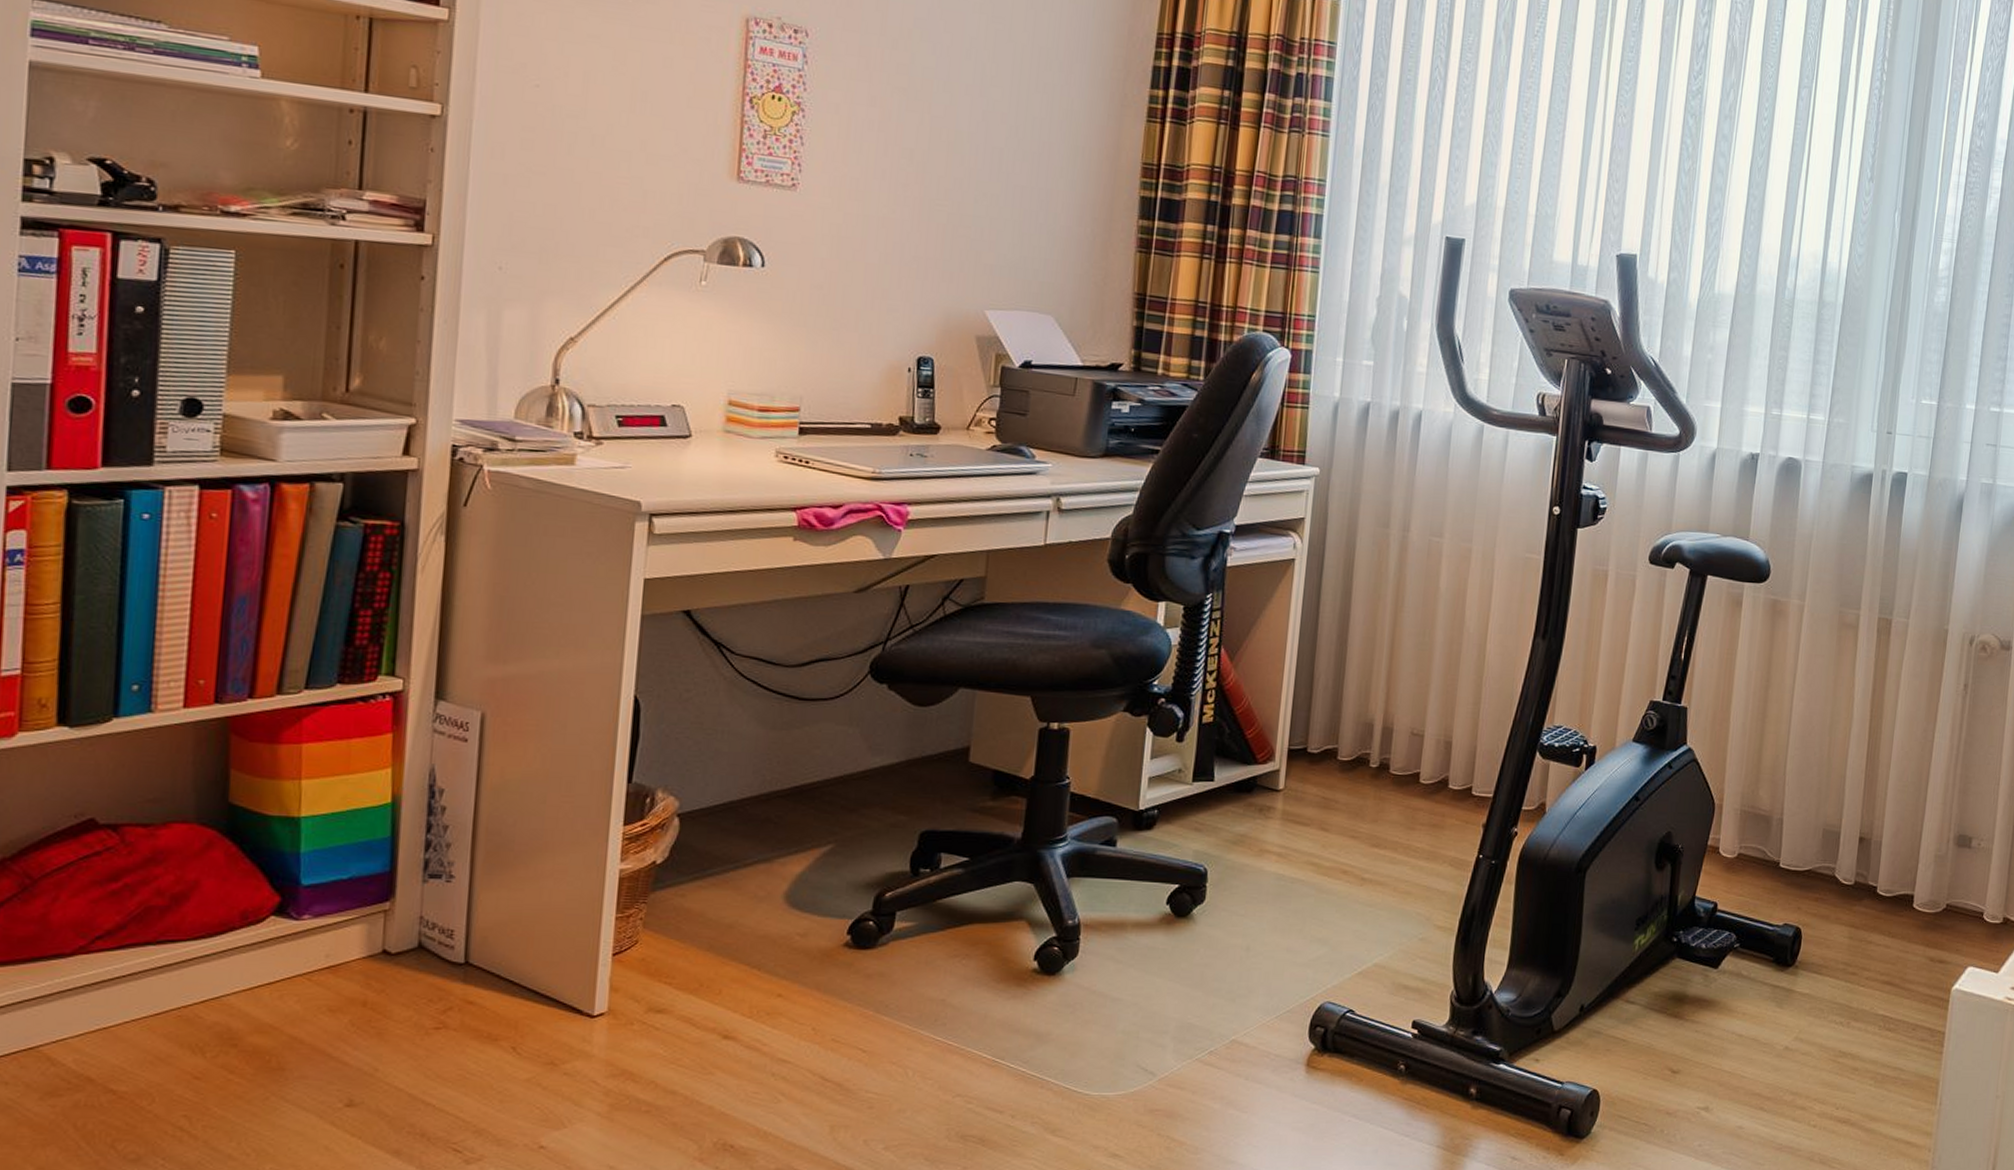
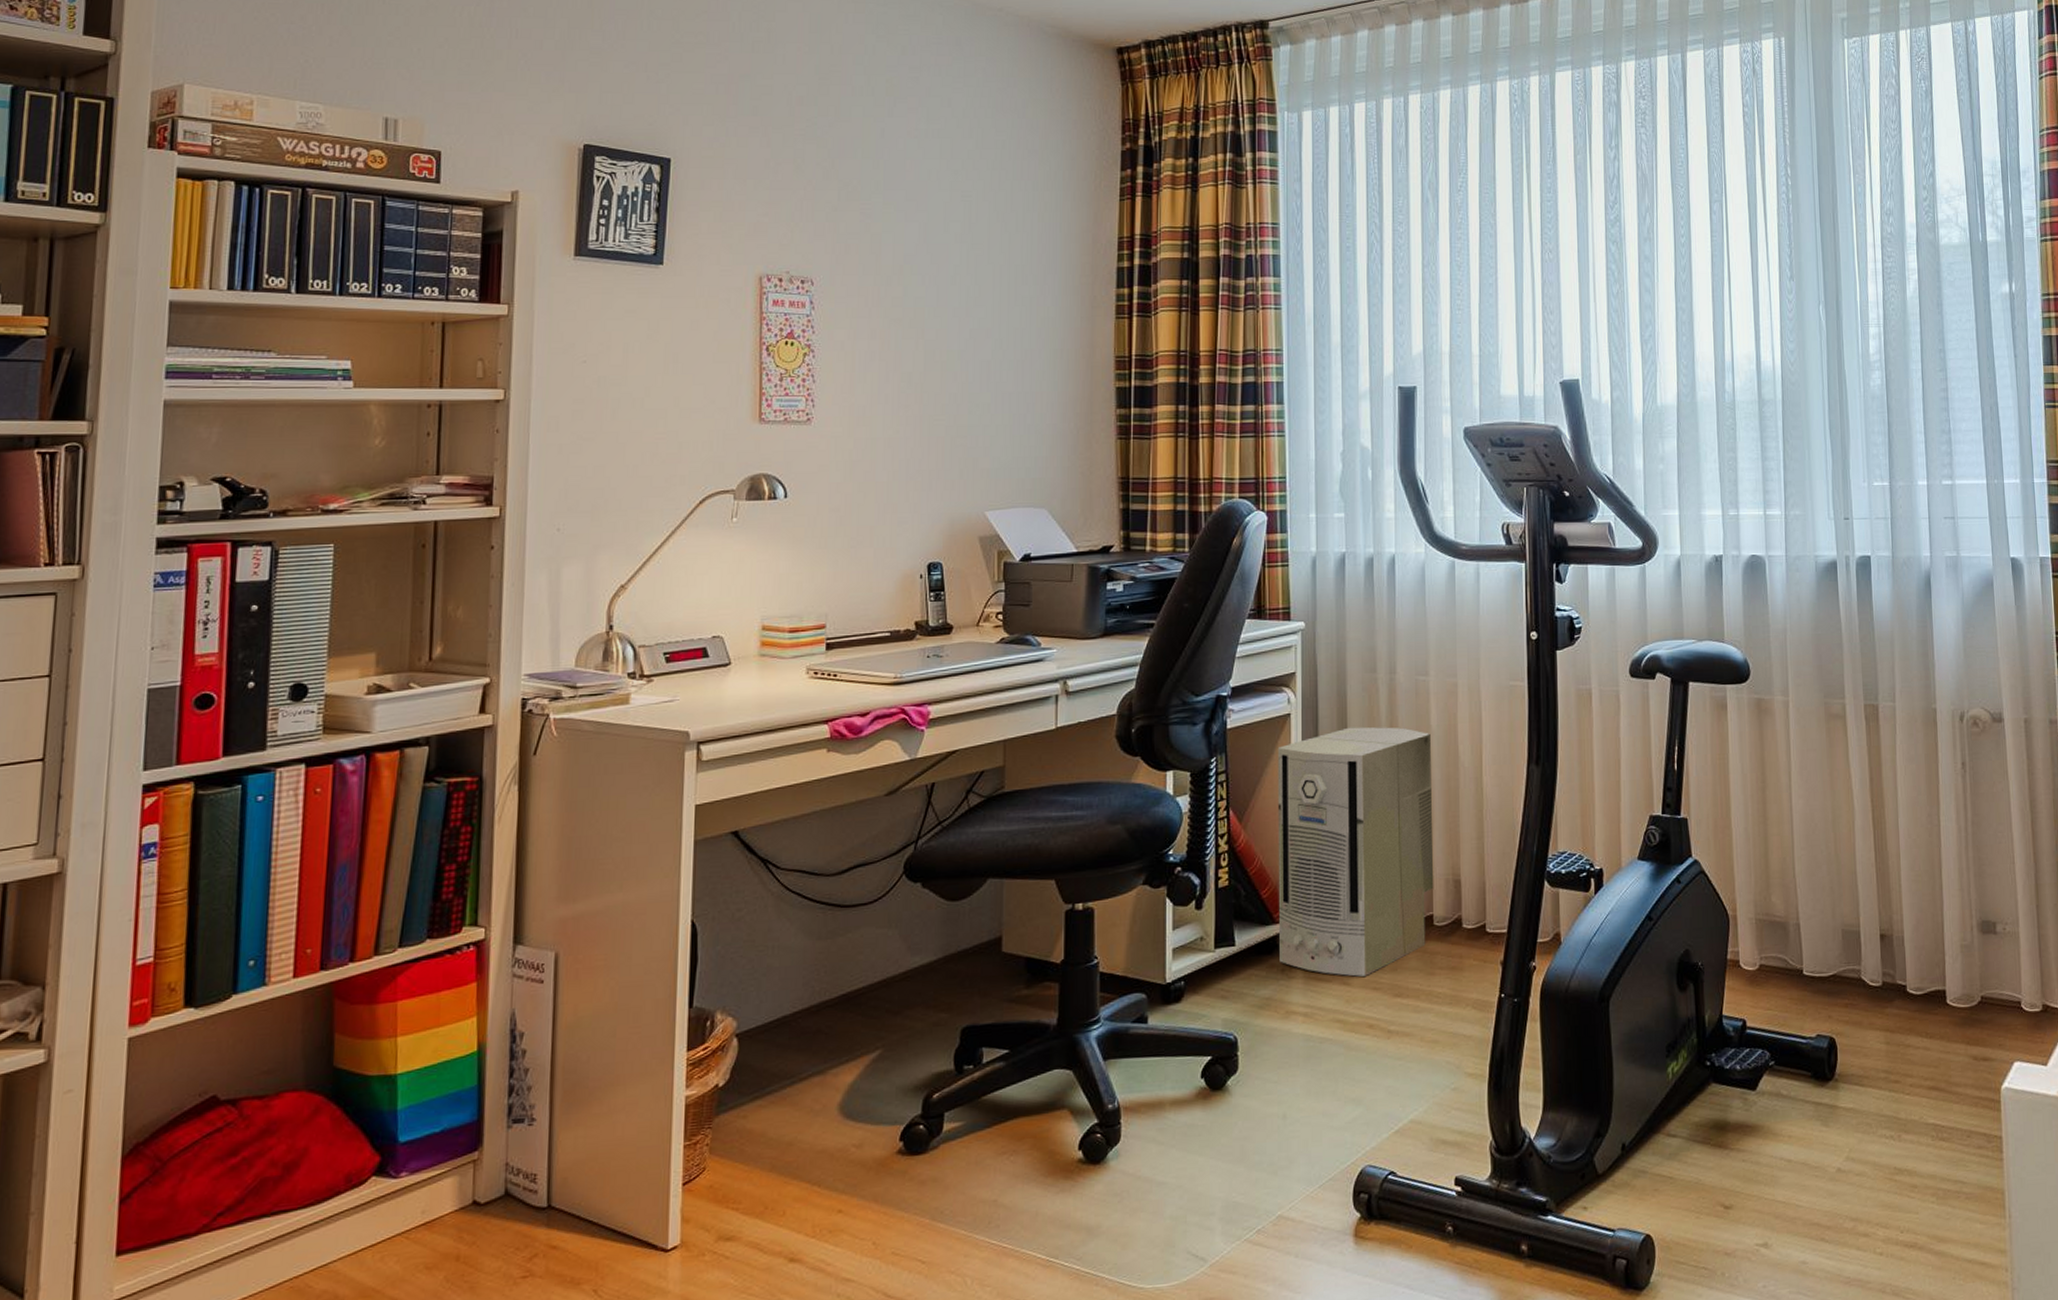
air purifier: none [1258,579,1438,824] -> present [1277,726,1434,977]

